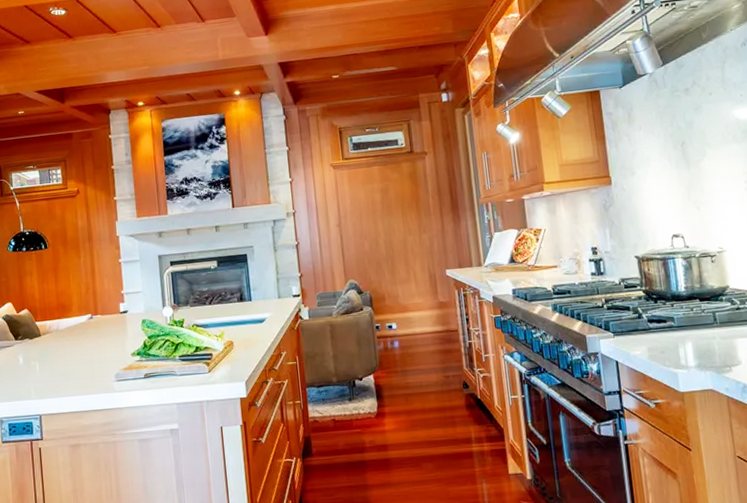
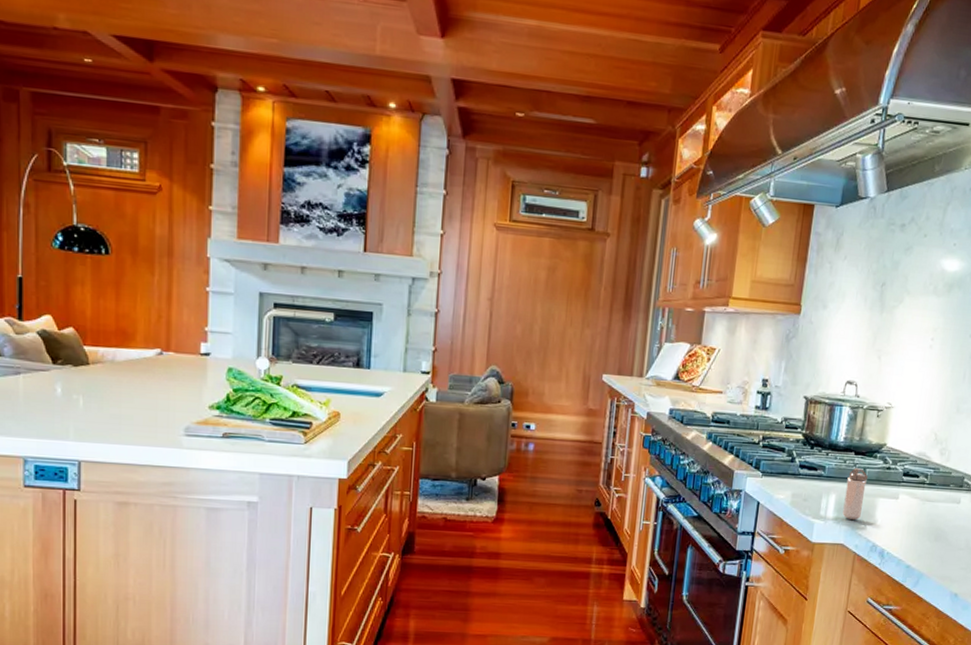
shaker: none [699,313,723,364] -> present [842,468,869,520]

